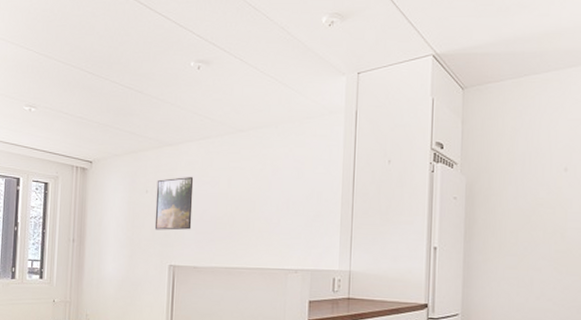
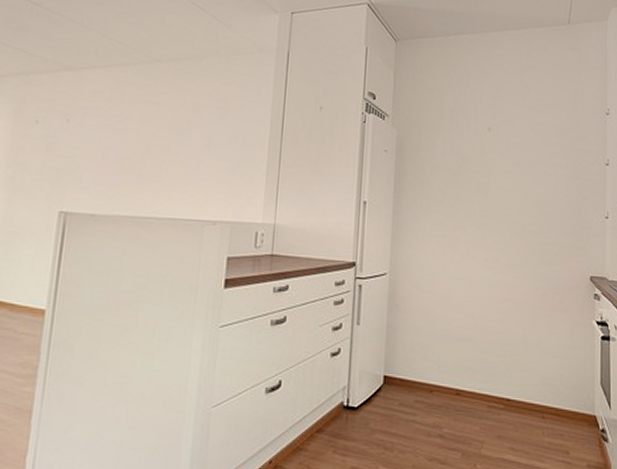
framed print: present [154,176,194,231] -> none [43,107,98,170]

